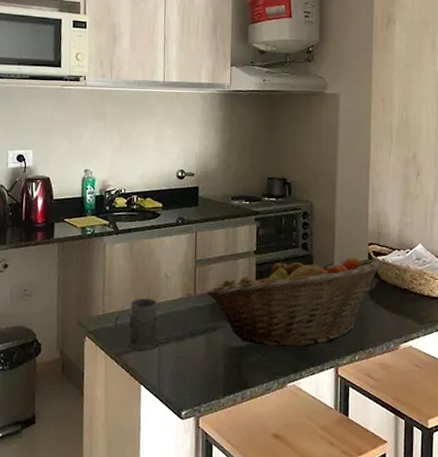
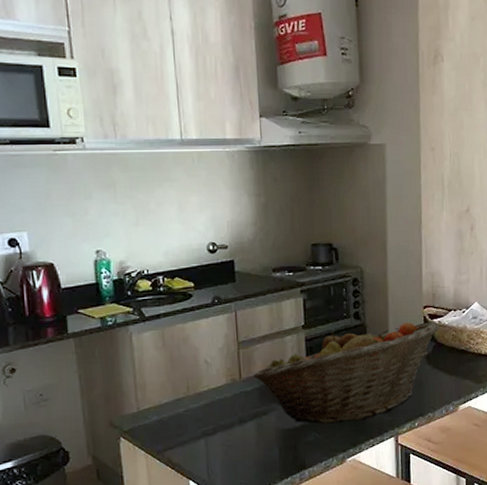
mug: present [114,298,158,351] -> none [151,388,204,445]

